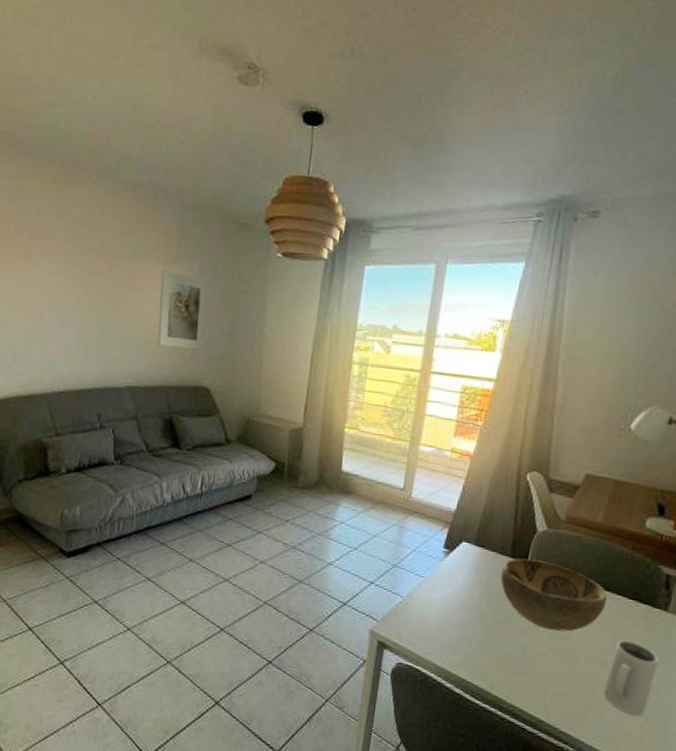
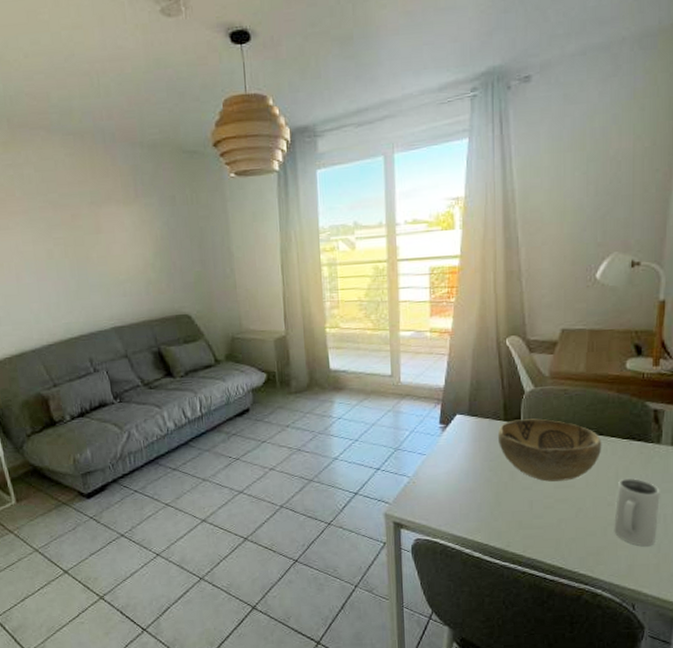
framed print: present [157,270,209,350] -> none [123,210,178,283]

